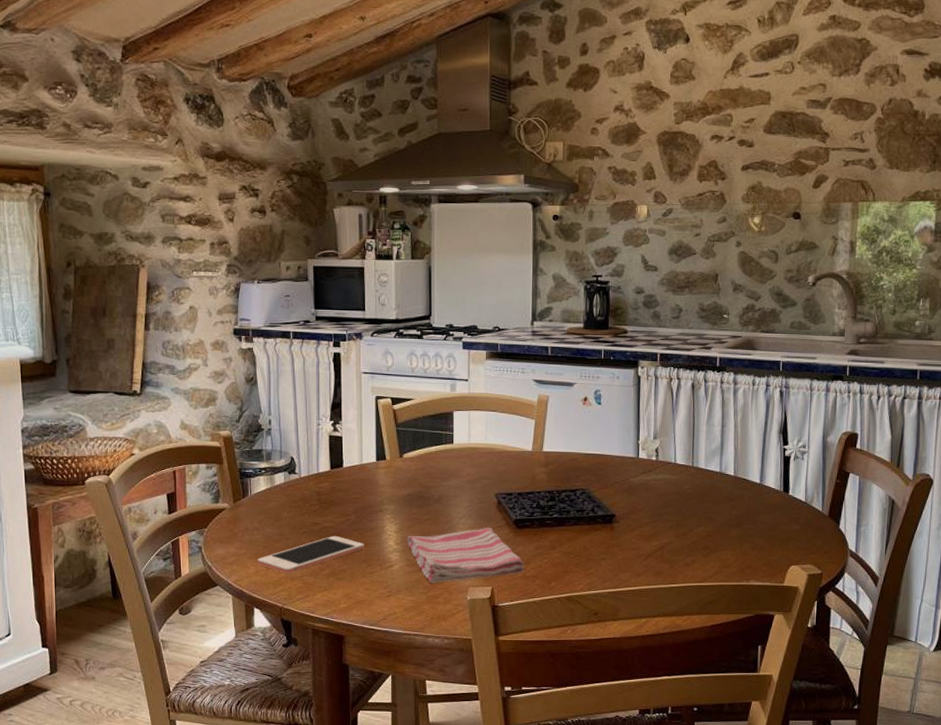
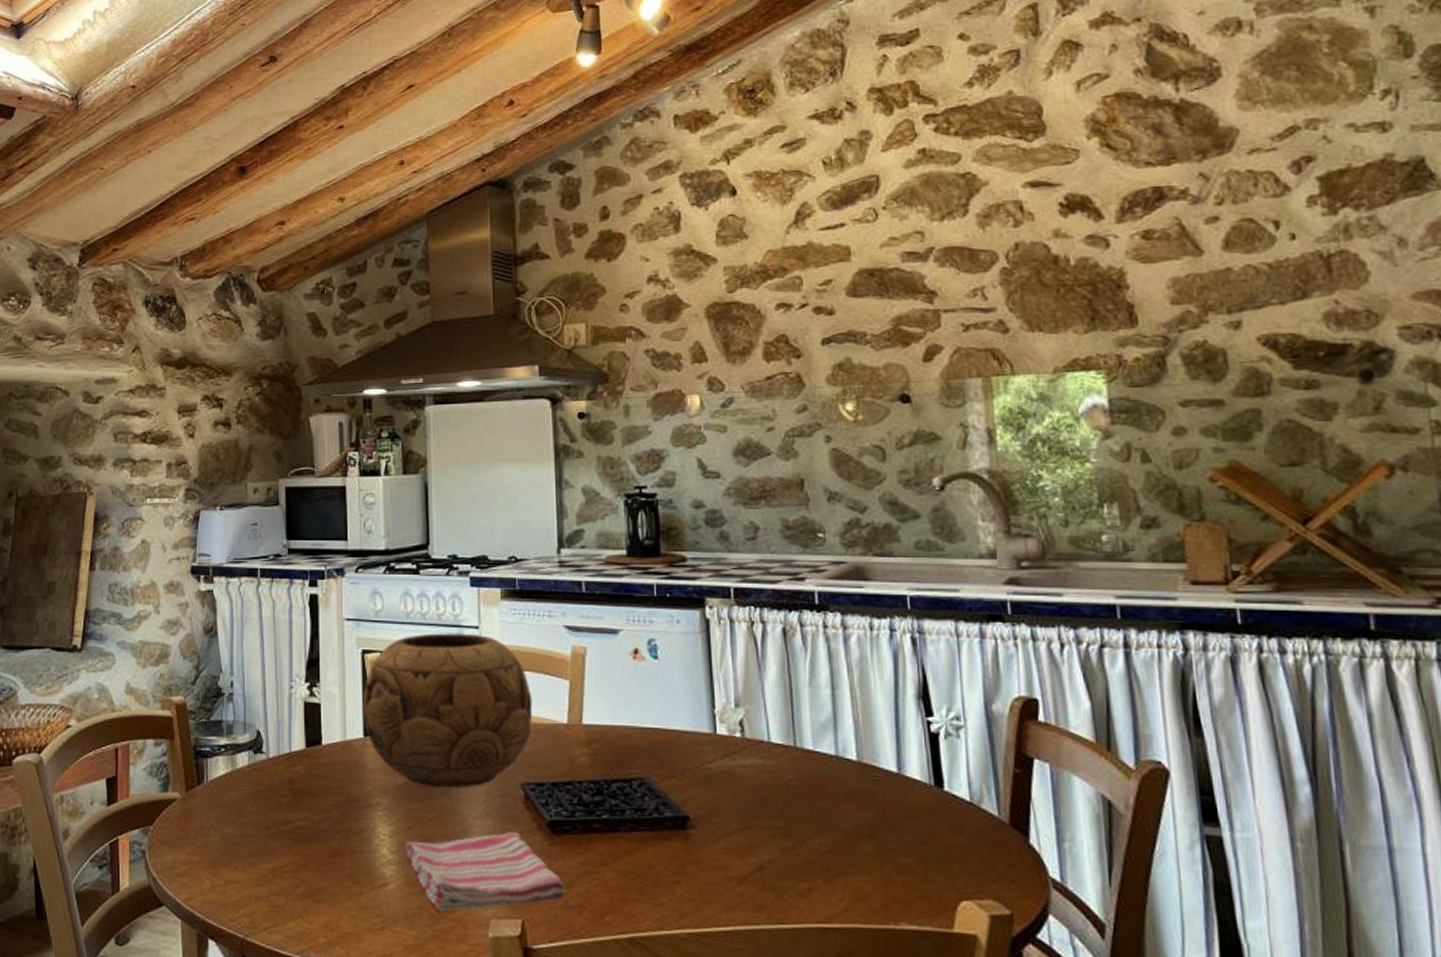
cell phone: present [257,535,365,574] -> none [213,839,350,892]
decorative bowl: none [376,384,507,498] -> present [363,633,533,789]

